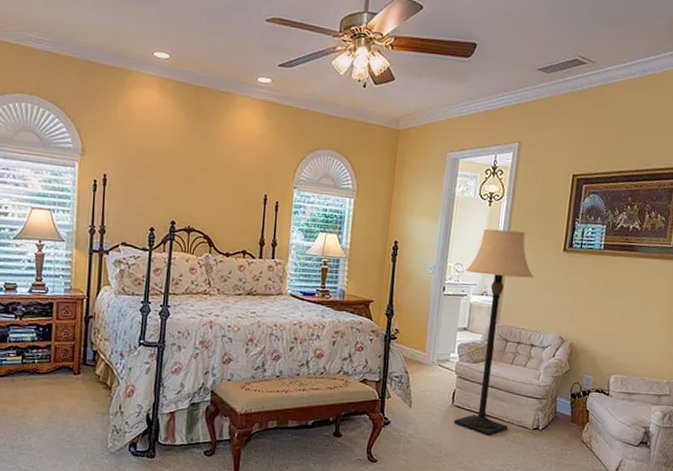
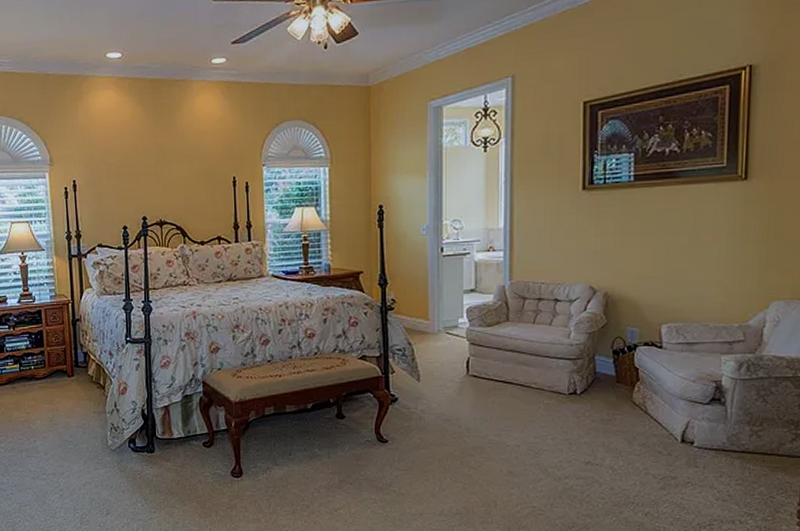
lamp: present [453,228,534,436] -> none [465,174,549,405]

